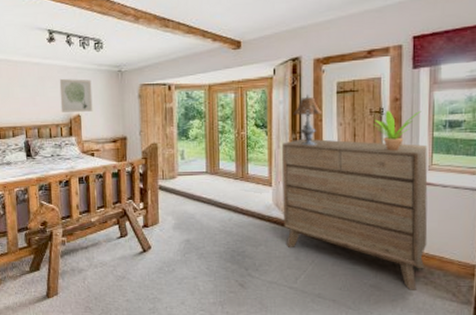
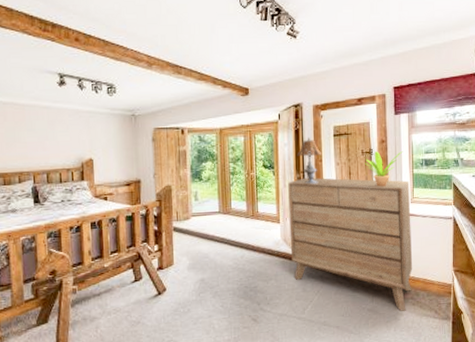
wall art: present [59,78,93,112] -> none [70,122,106,157]

